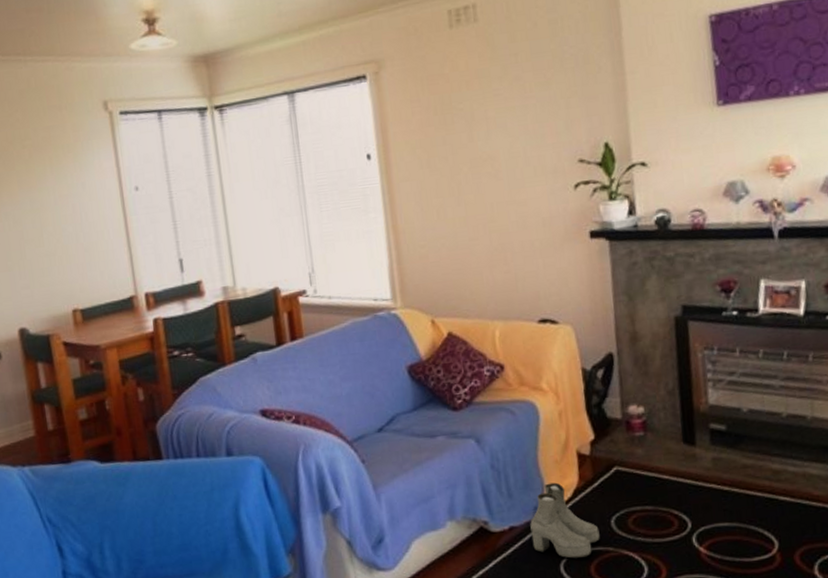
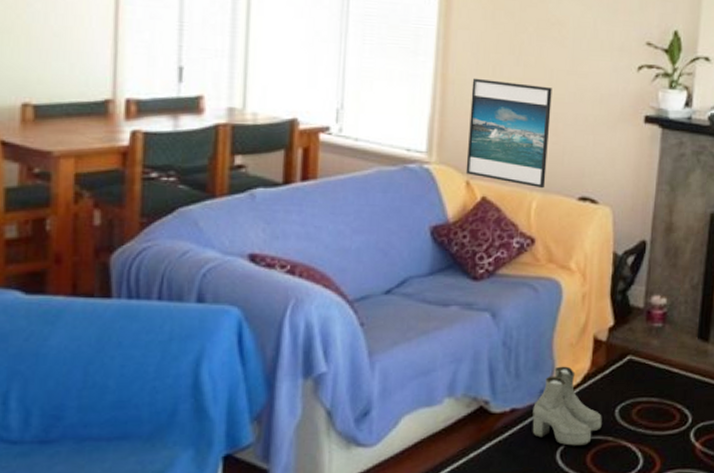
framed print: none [420,220,505,317] -> present [465,78,552,189]

